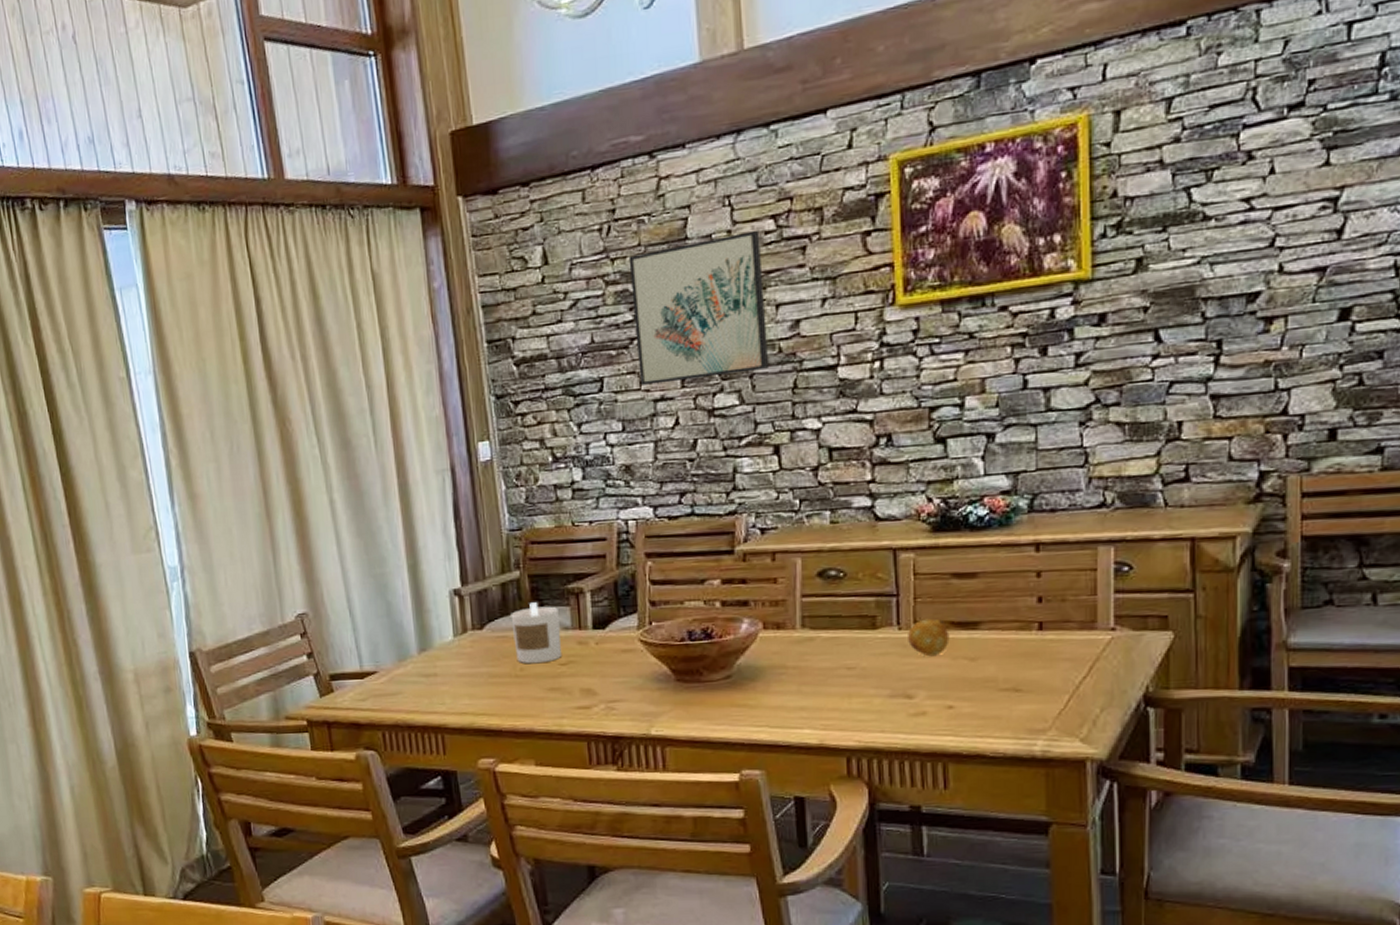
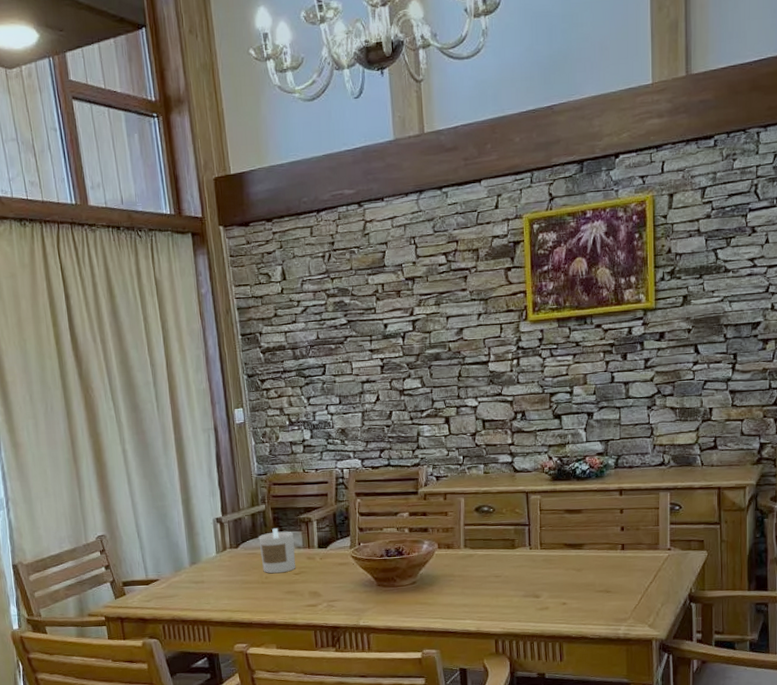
wall art: present [628,231,770,385] -> none [344,263,442,371]
fruit: present [908,618,950,657] -> none [536,541,564,568]

